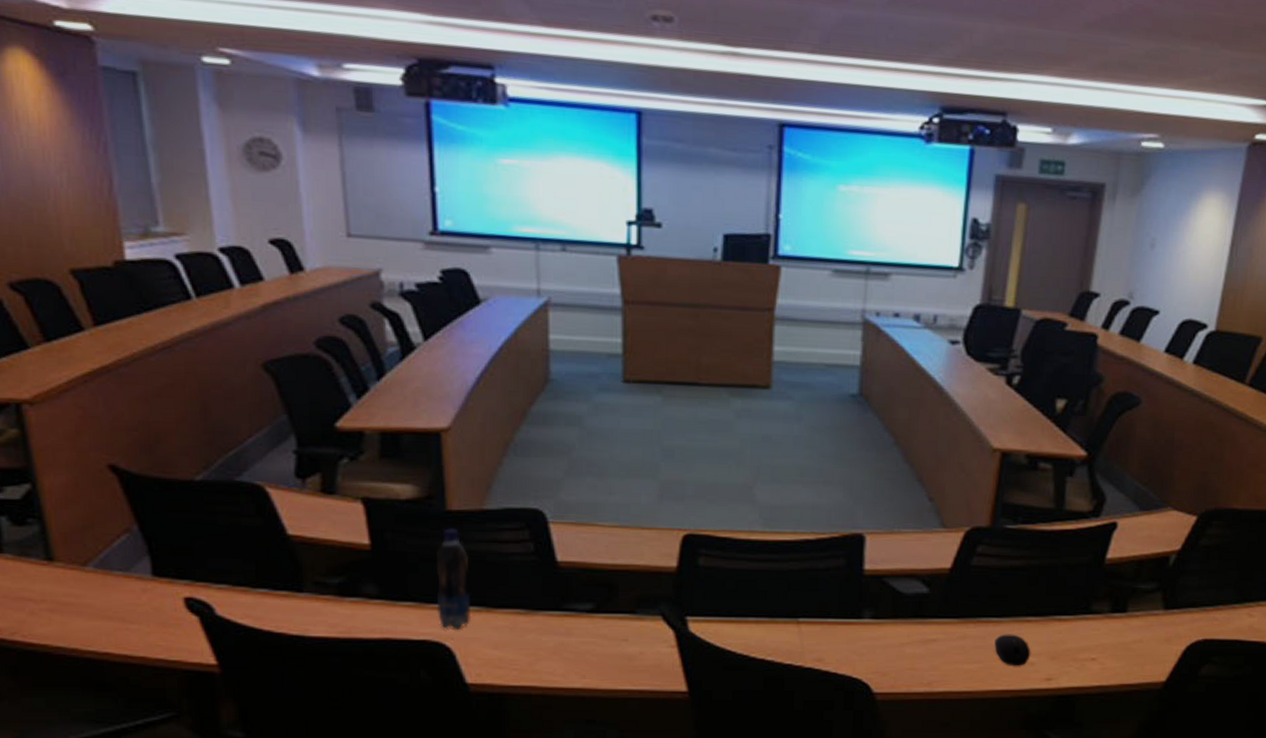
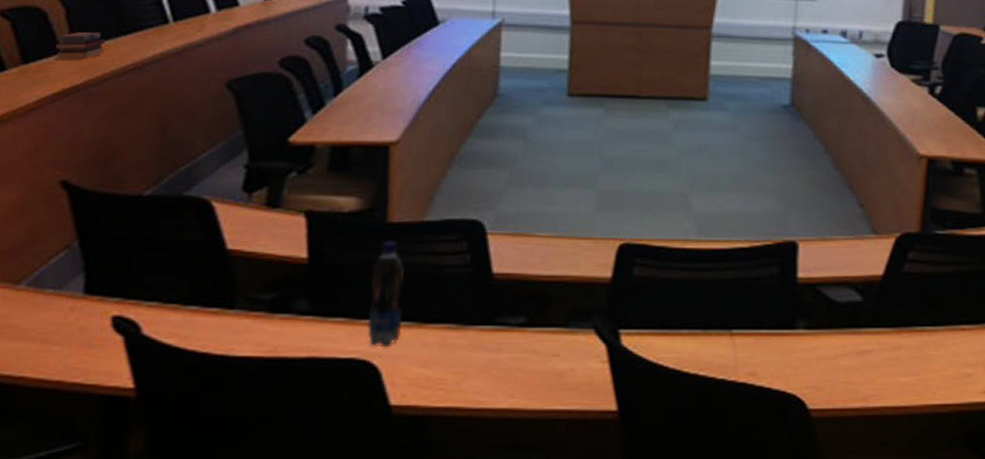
books: none [76,307,128,340] -> present [55,31,106,61]
computer mouse: present [994,634,1031,665] -> none [930,343,967,377]

